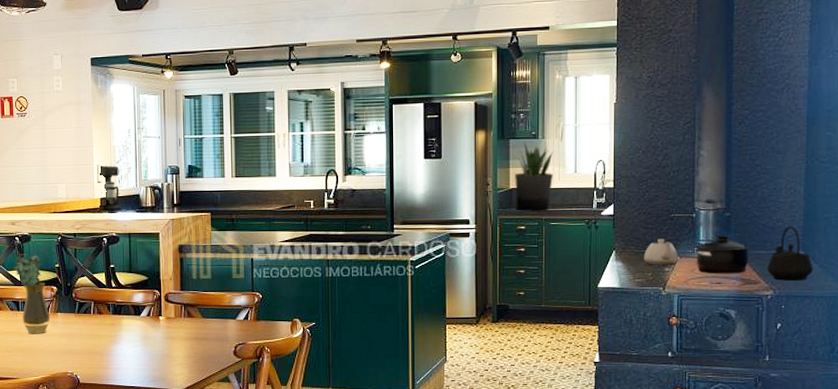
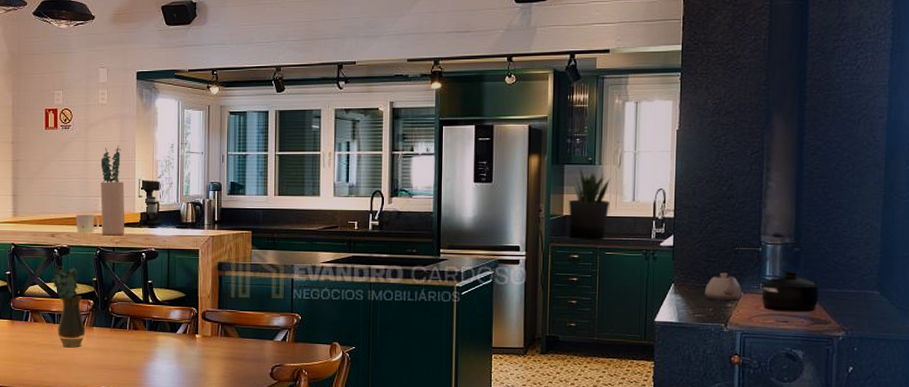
mug: none [36,201,60,220] -> present [76,214,100,233]
vase: none [58,132,86,222] -> present [100,145,125,236]
kettle: present [767,226,814,281] -> none [839,264,890,322]

